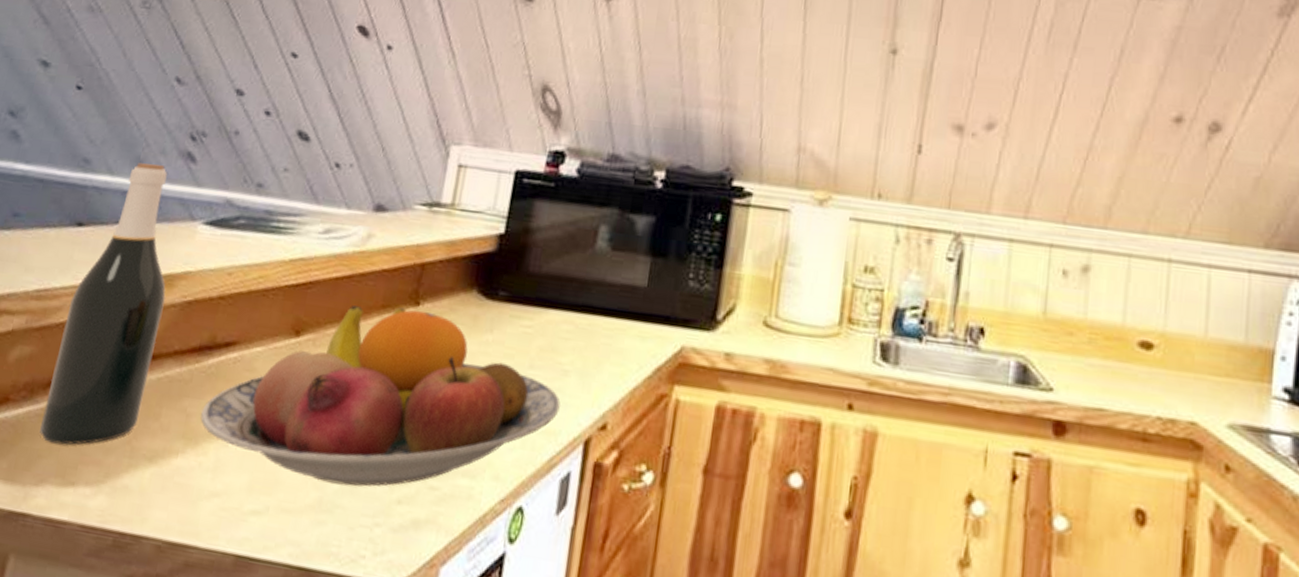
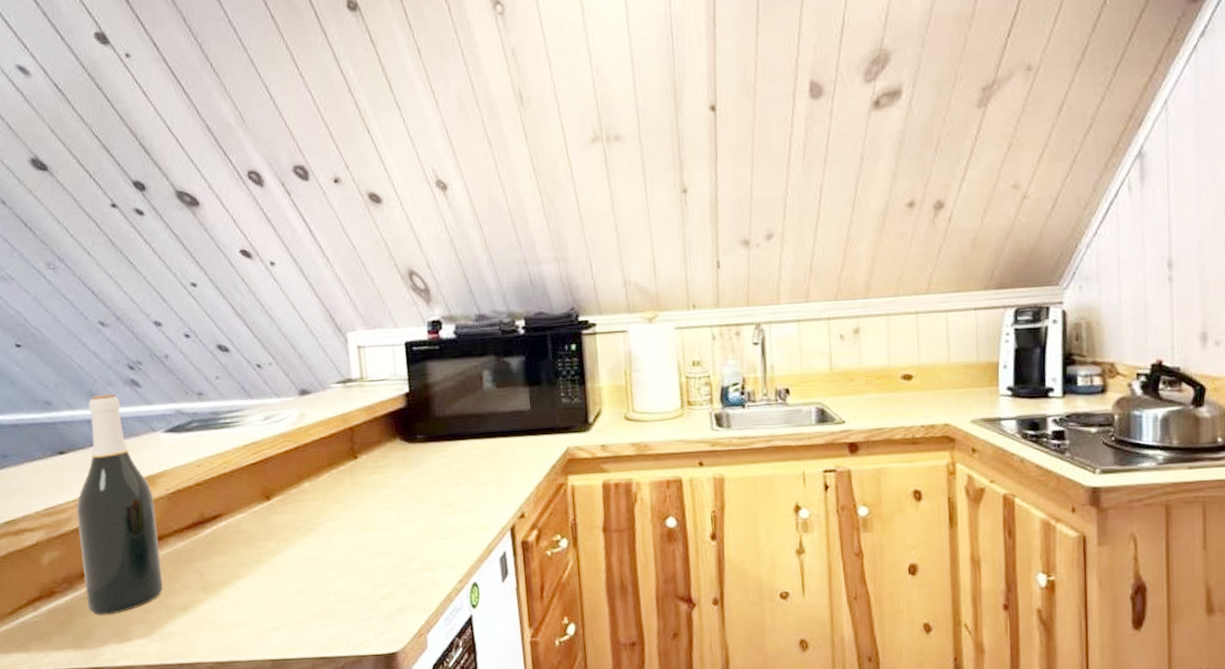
fruit bowl: present [200,305,560,487] -> none [211,462,486,597]

